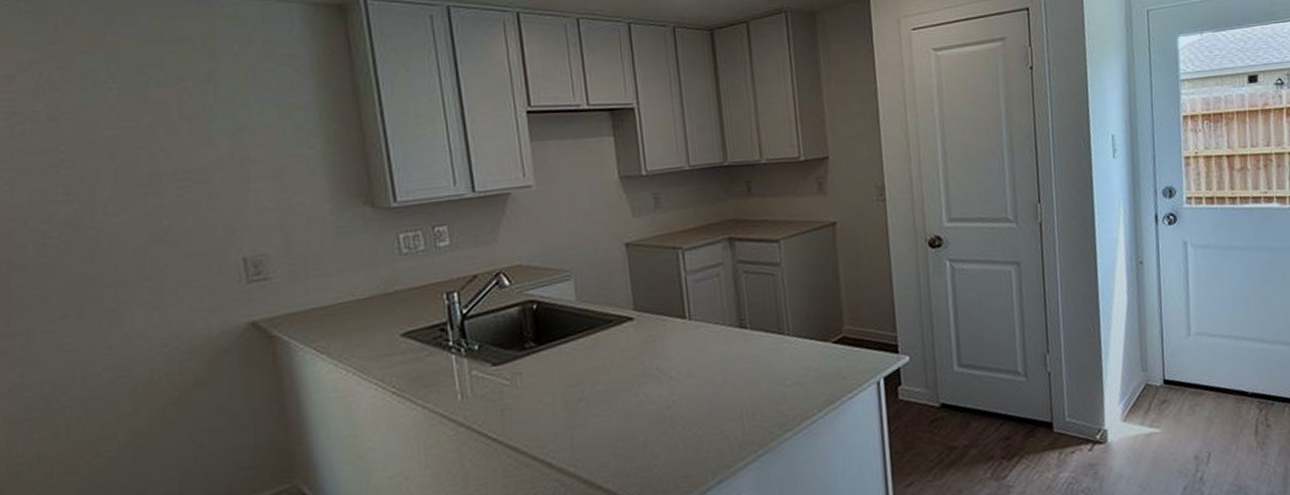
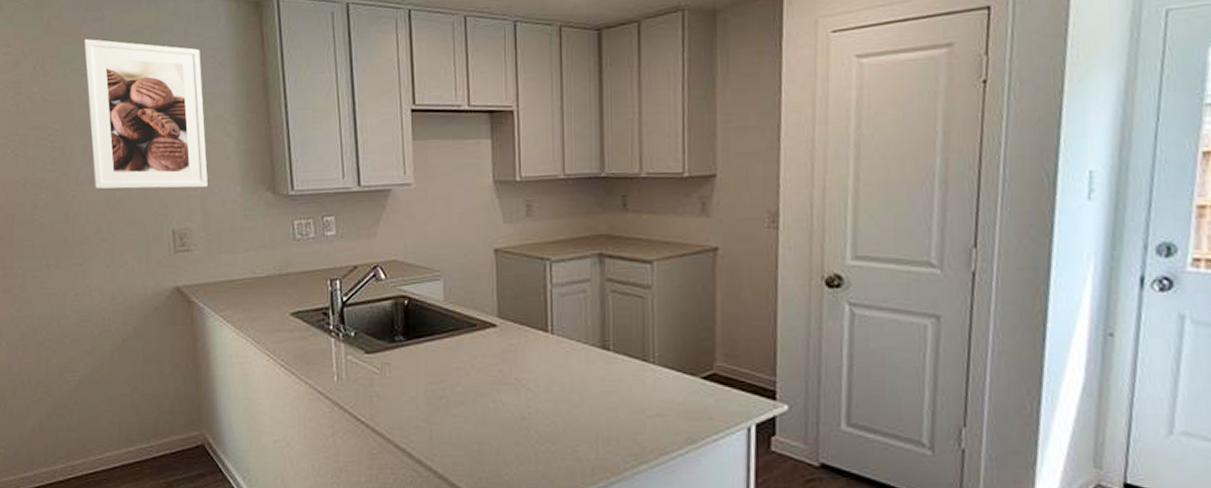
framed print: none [109,47,288,219] -> present [84,39,208,189]

